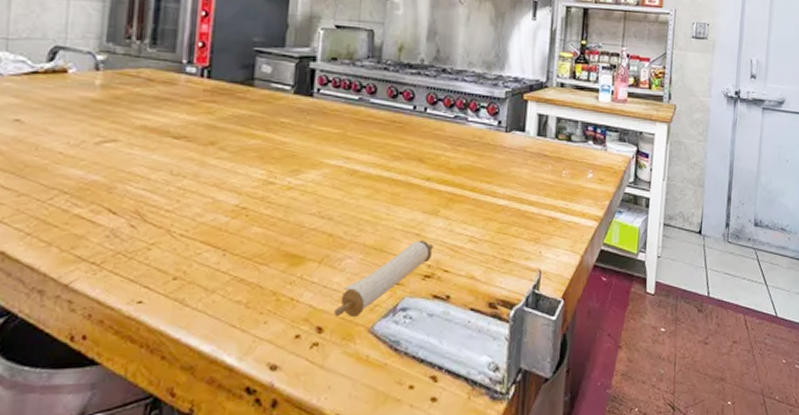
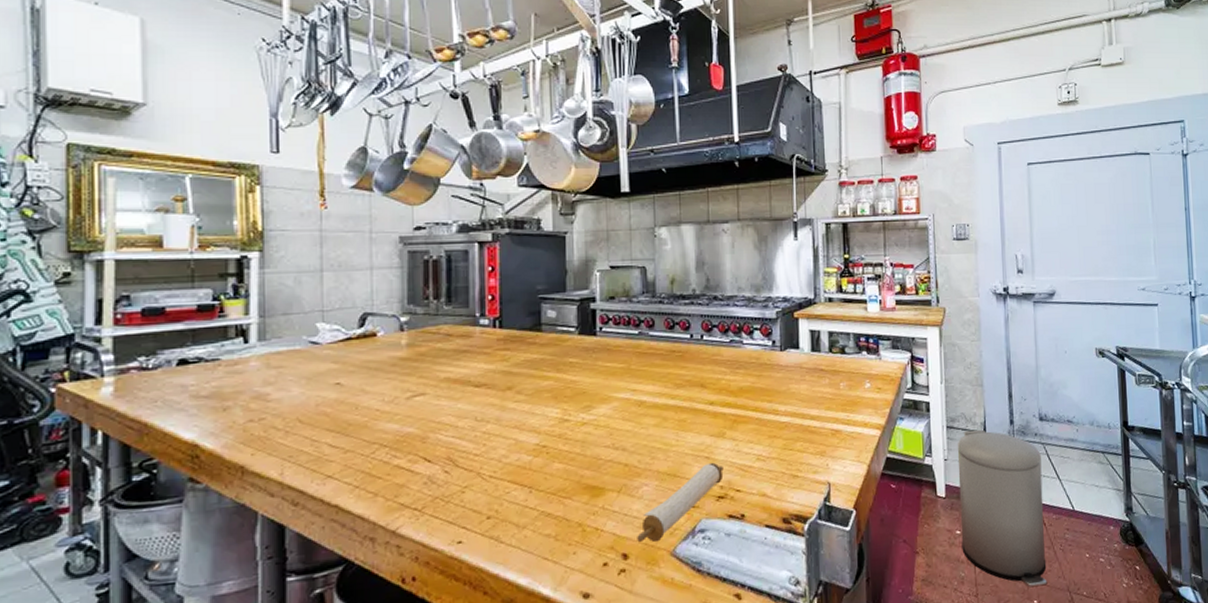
pedal bin: none [664,229,752,389] -> present [957,429,1048,588]

